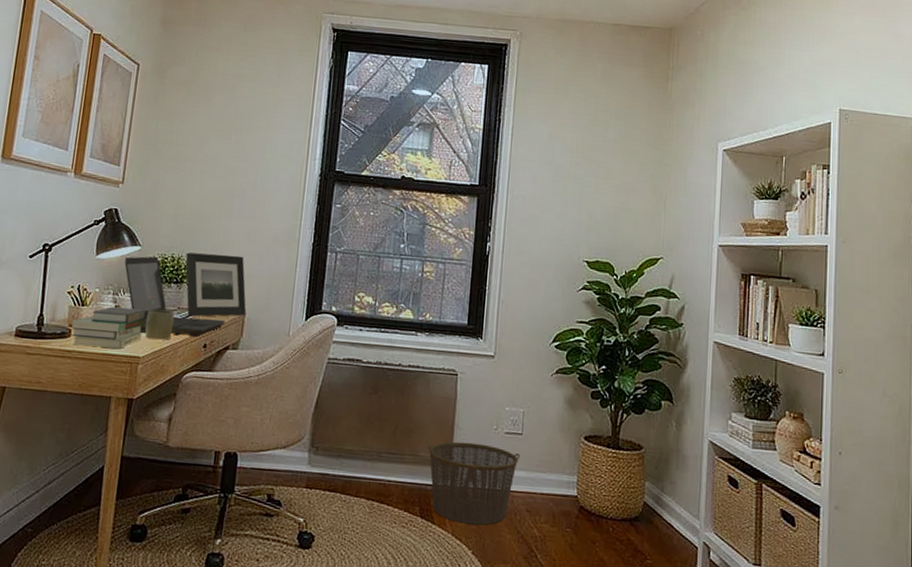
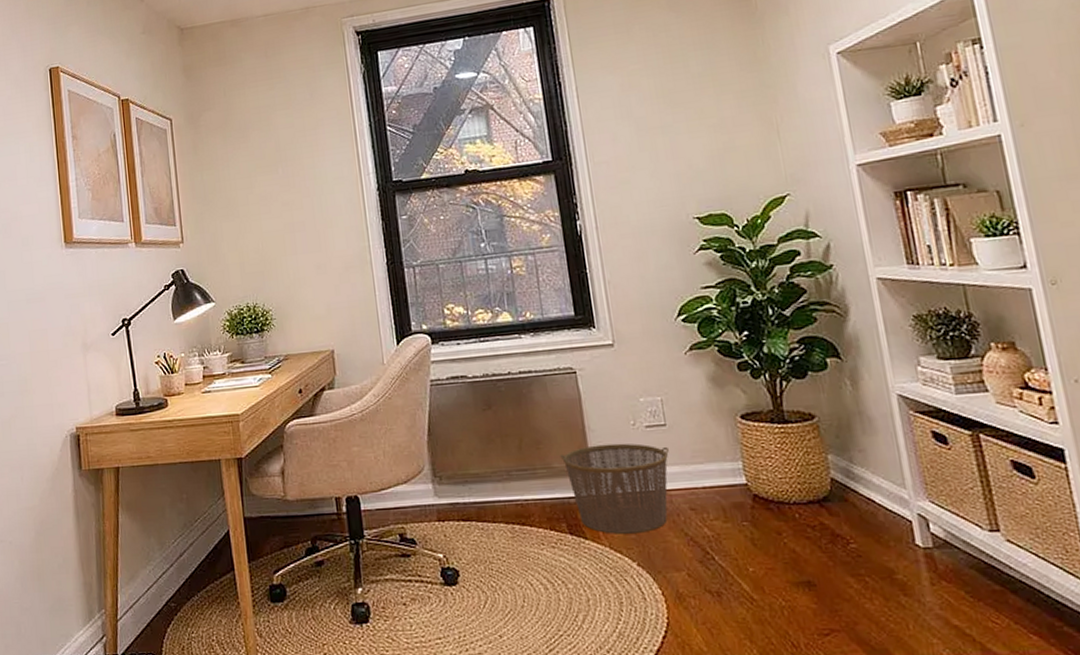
books: present [71,306,146,349] -> none [166,365,237,415]
laptop computer: present [124,256,225,336] -> none [202,309,315,389]
mug: present [144,309,175,341] -> none [235,361,266,395]
picture frame: present [185,252,247,317] -> none [260,291,335,364]

